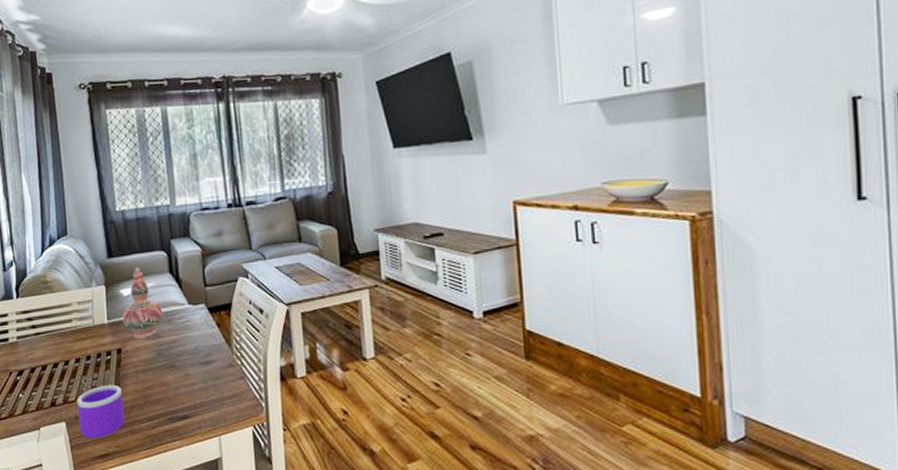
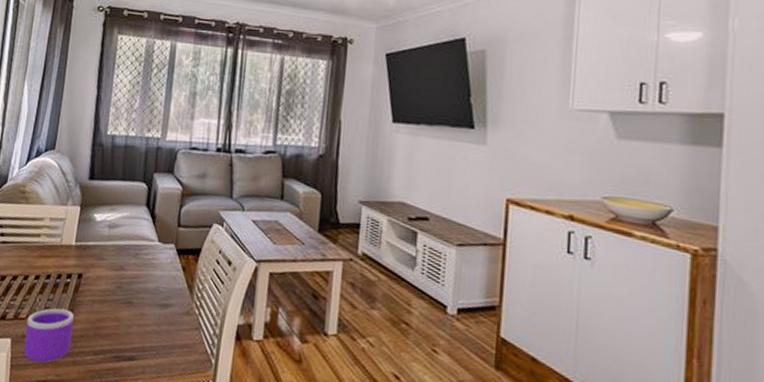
decorative vase: present [122,267,163,338] -> none [89,194,131,268]

